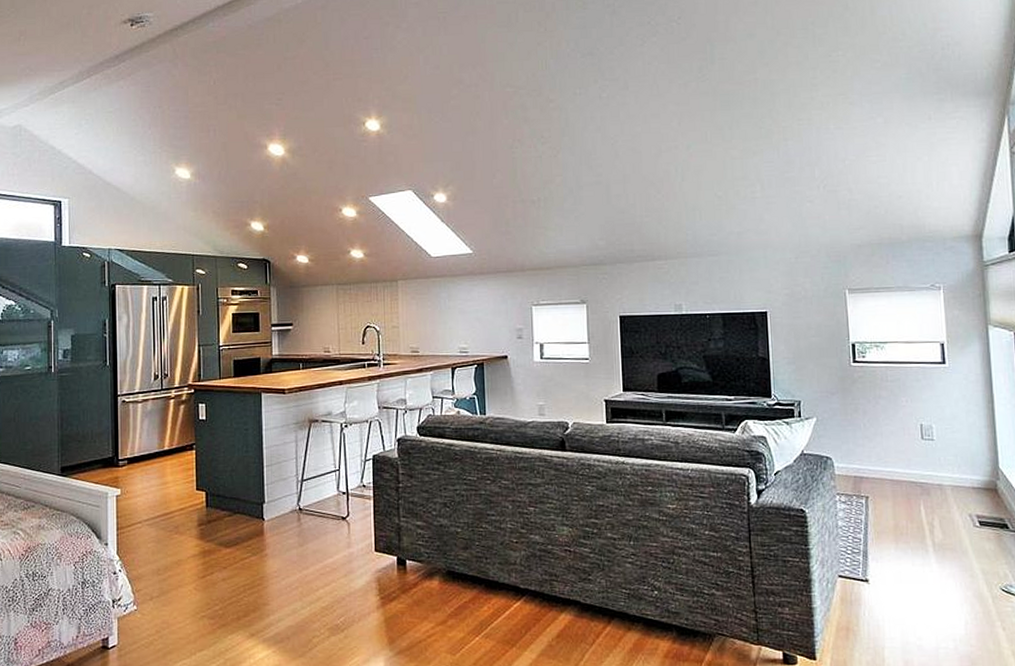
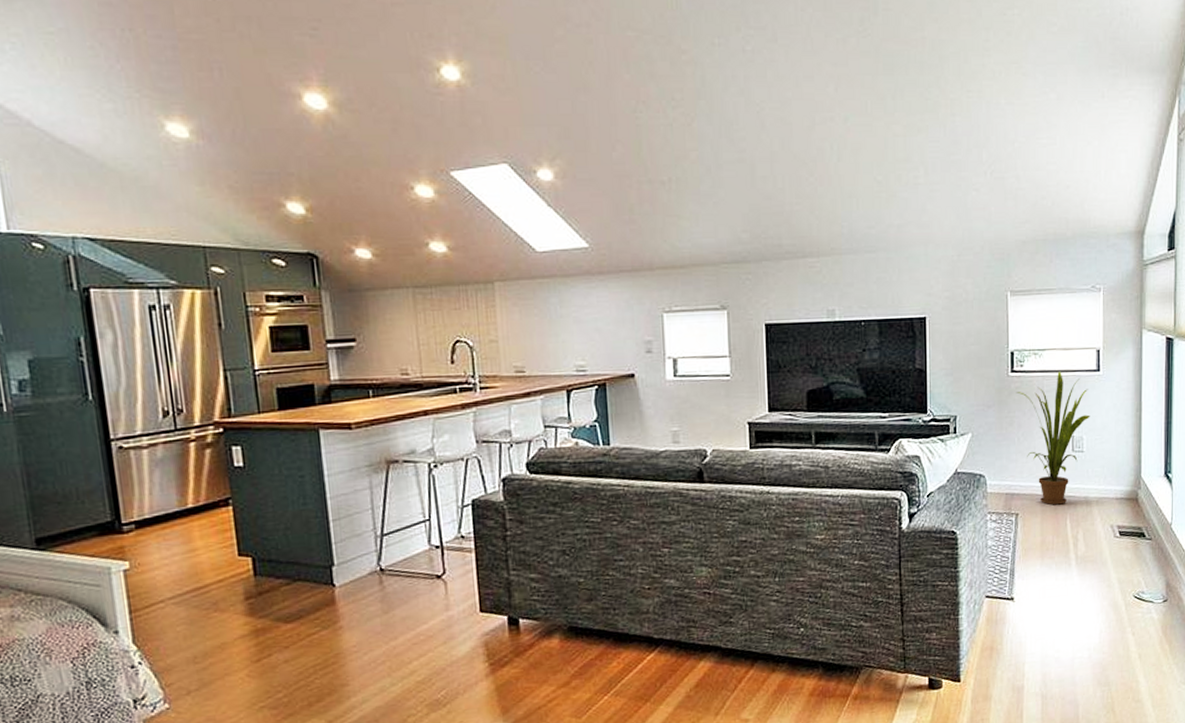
house plant: none [859,363,939,491] -> present [1015,371,1090,506]

